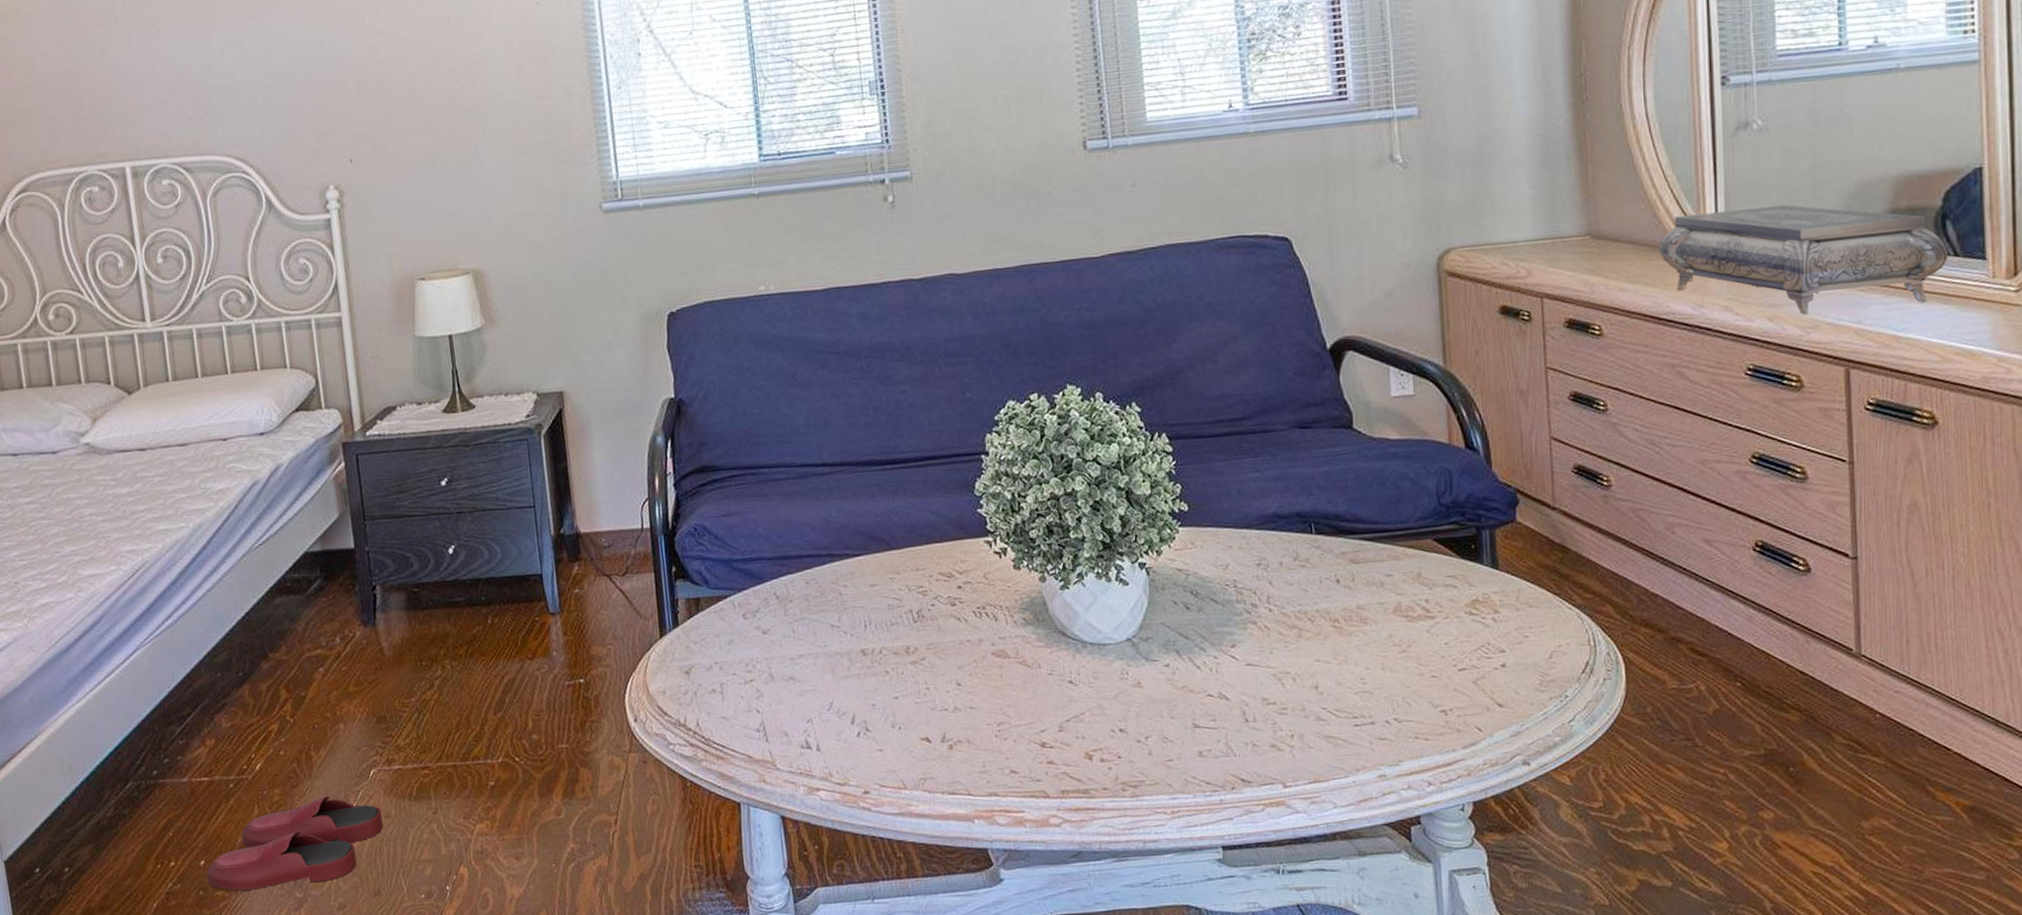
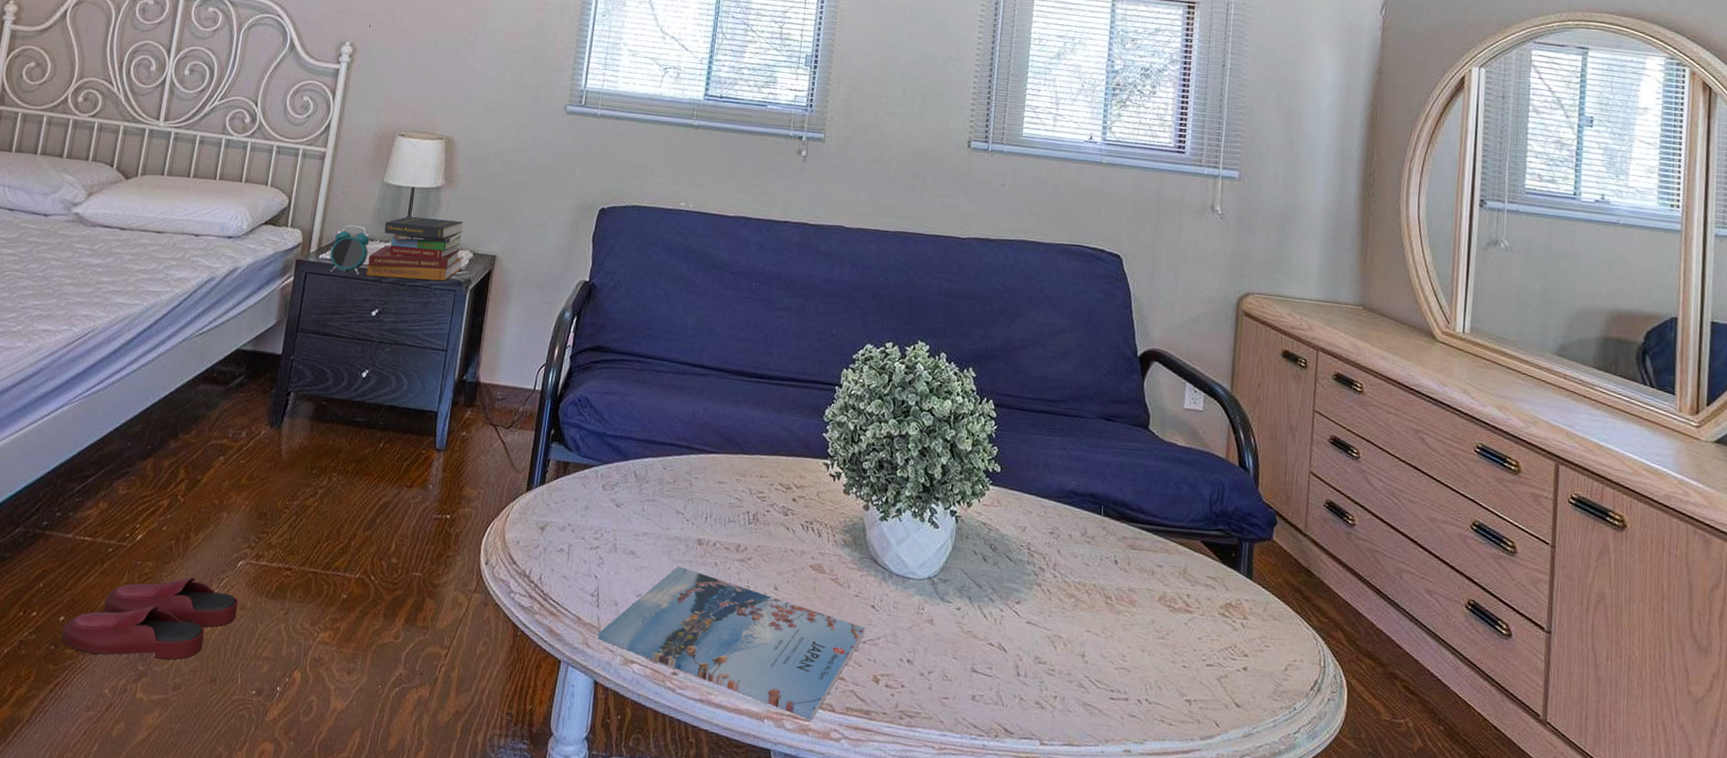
alarm clock: none [376,390,420,449] -> present [329,225,370,276]
books: none [421,362,529,444] -> present [366,216,463,282]
magazine: none [774,682,1067,811] -> present [598,566,866,720]
jewelry box: present [1659,204,1949,315] -> none [1416,305,1646,422]

